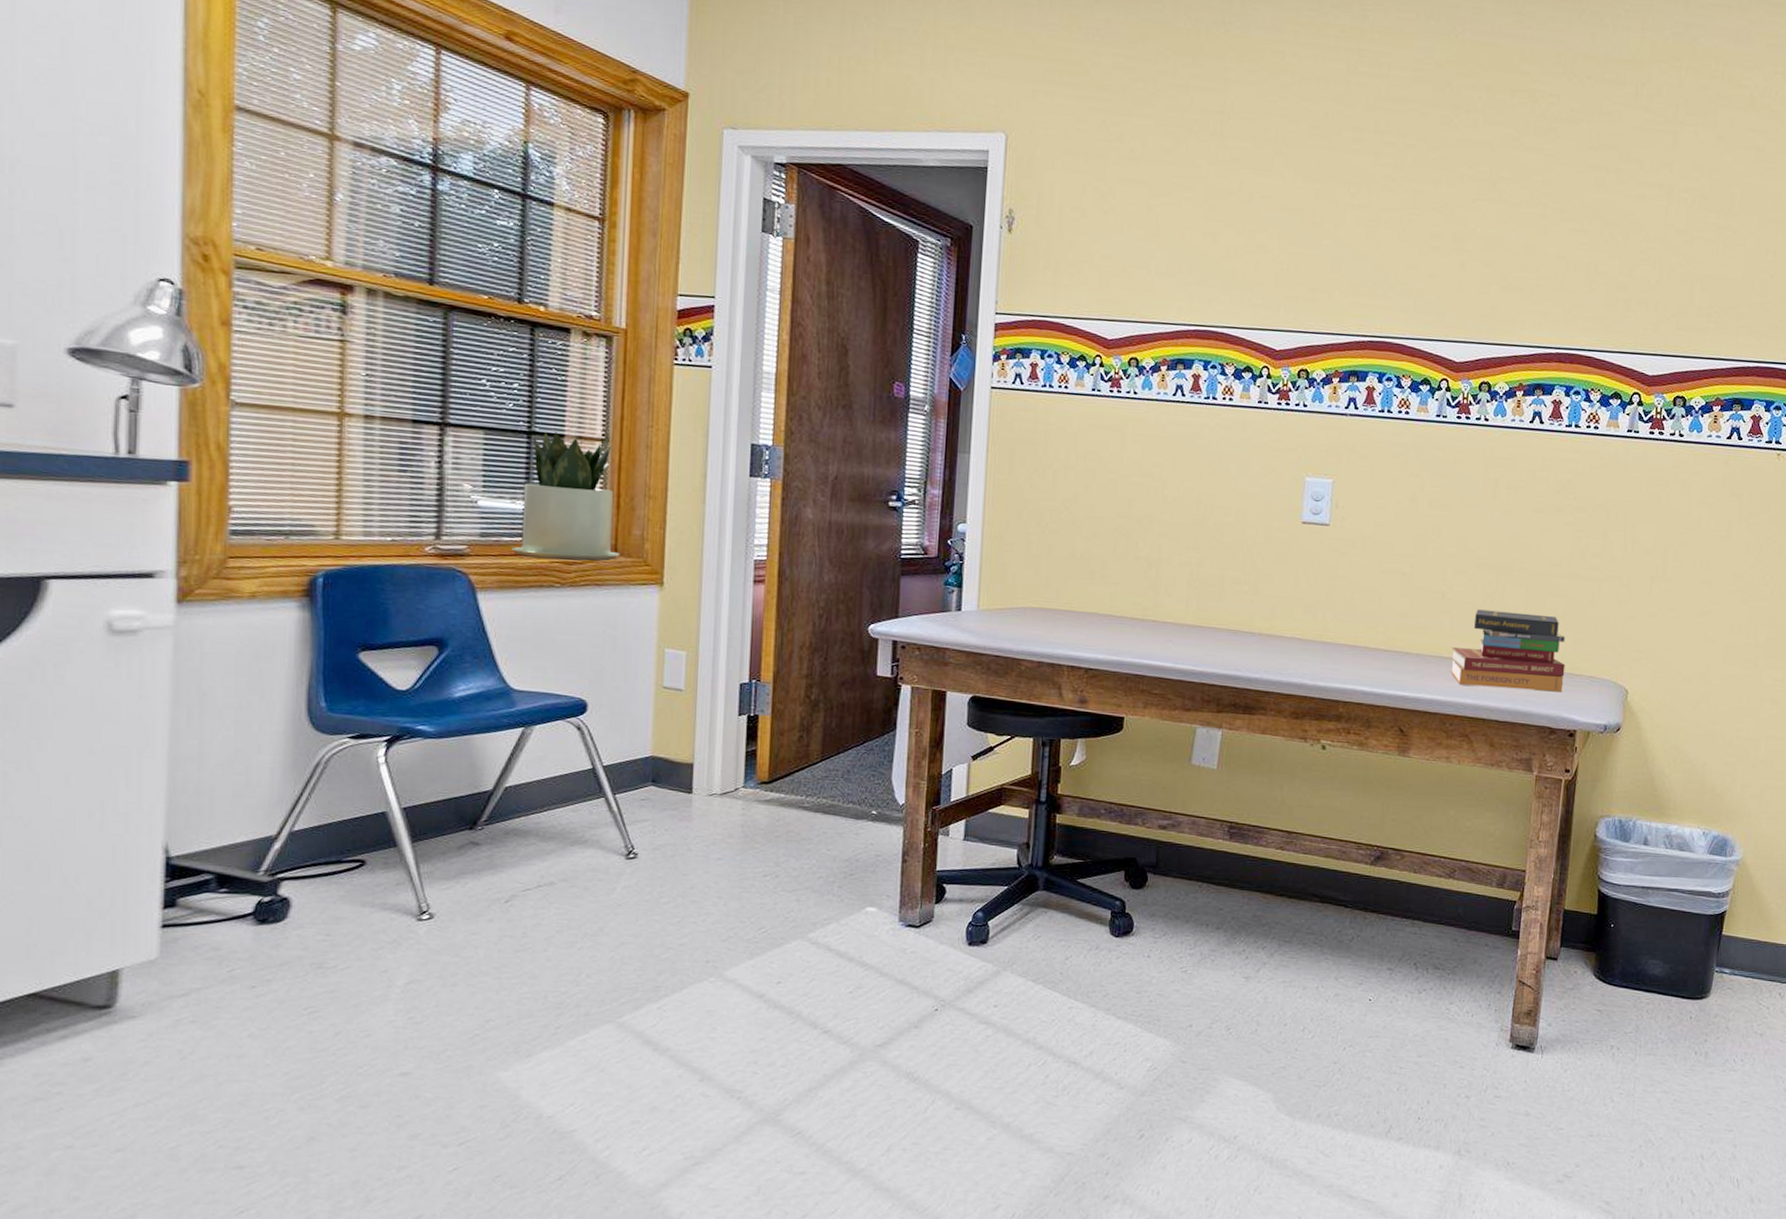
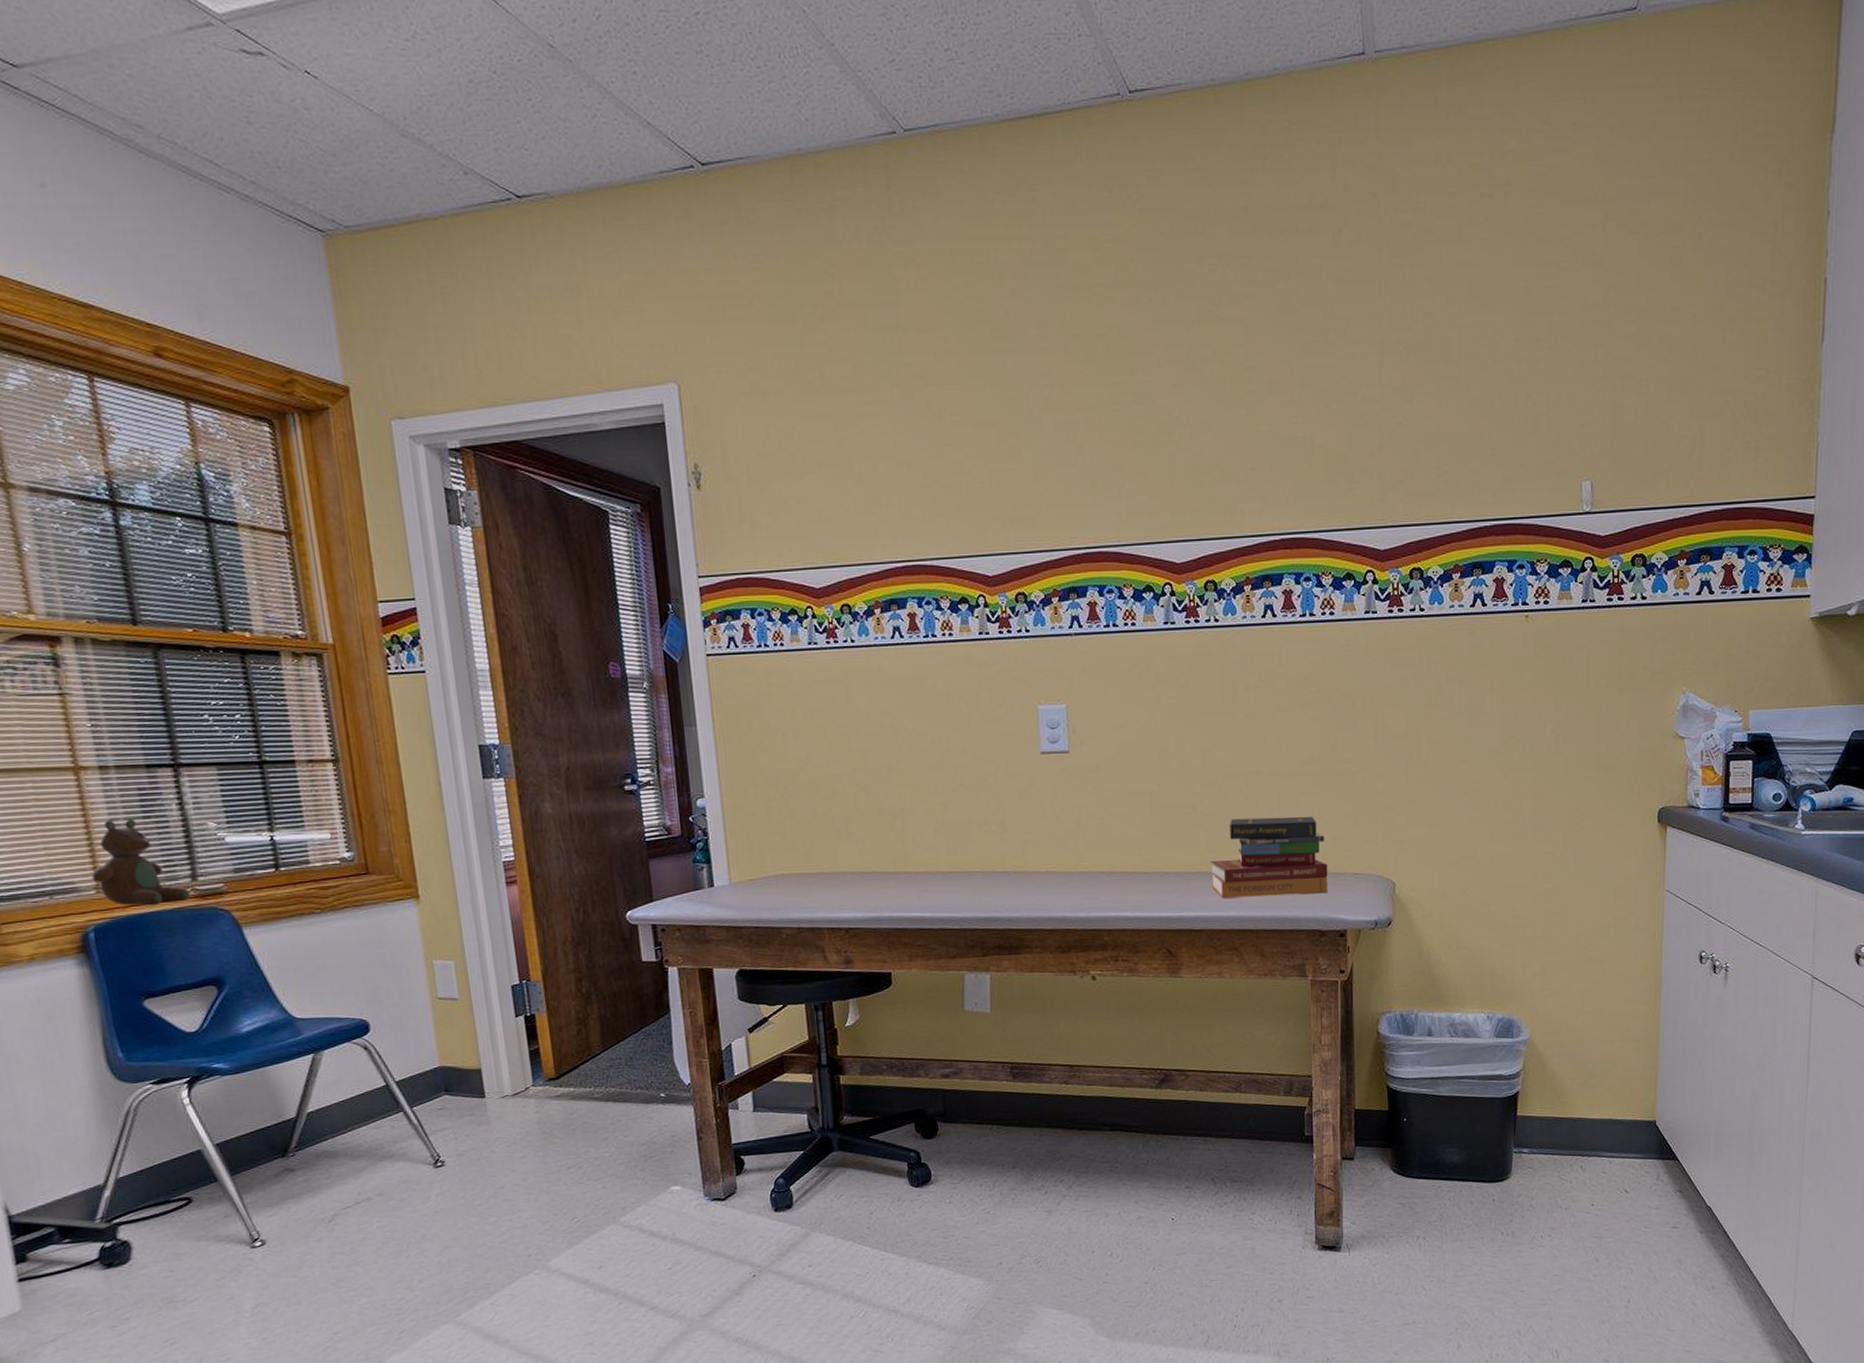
stuffed toy: none [334,468,431,559] -> present [92,819,191,906]
planter: present [511,432,620,562] -> none [263,757,372,888]

